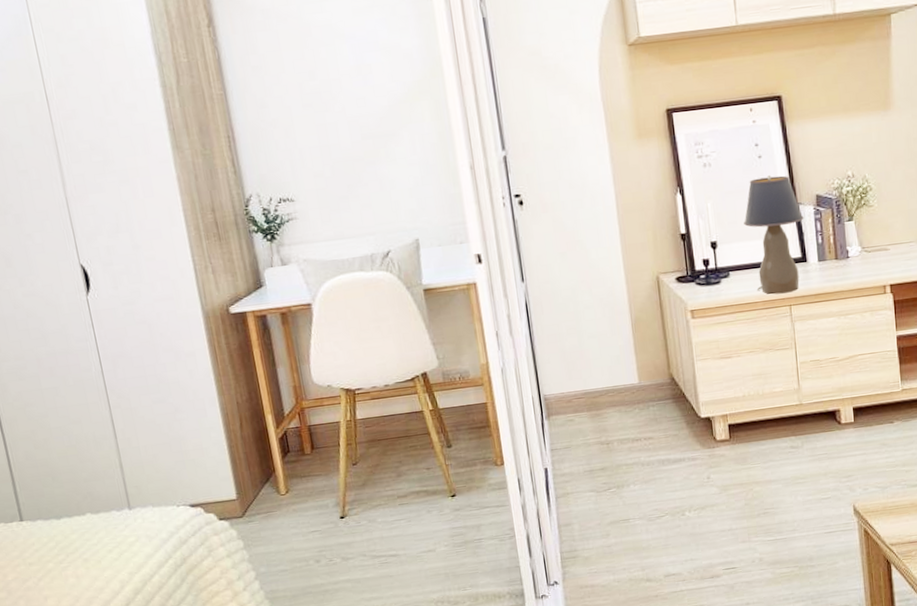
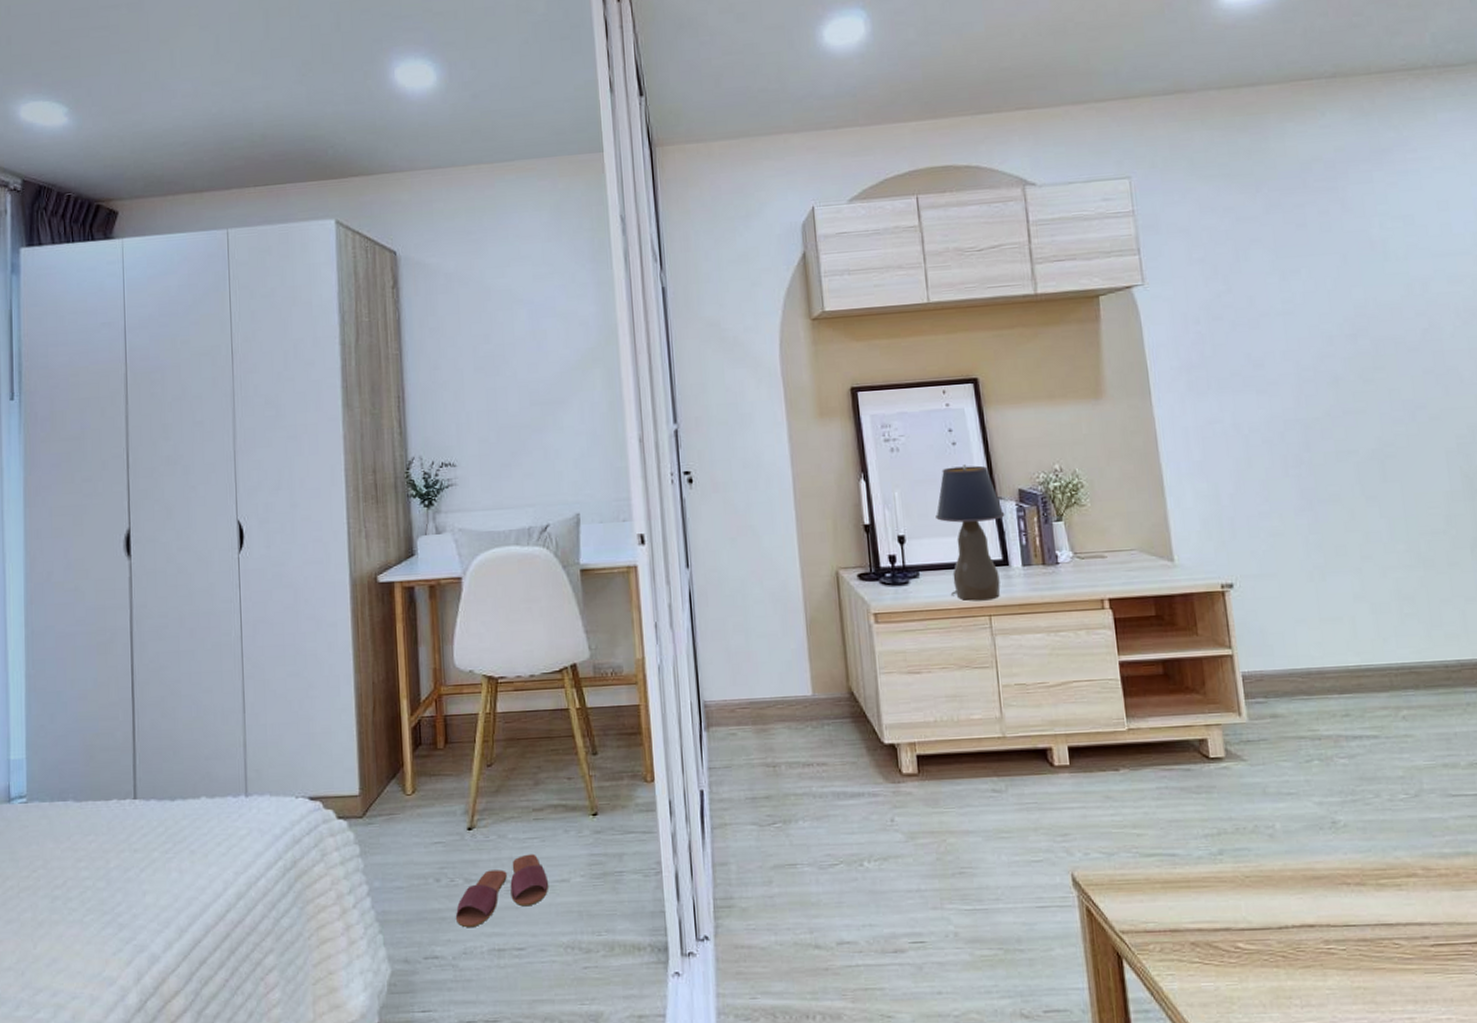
slippers: none [337,532,417,596] -> present [456,853,548,928]

